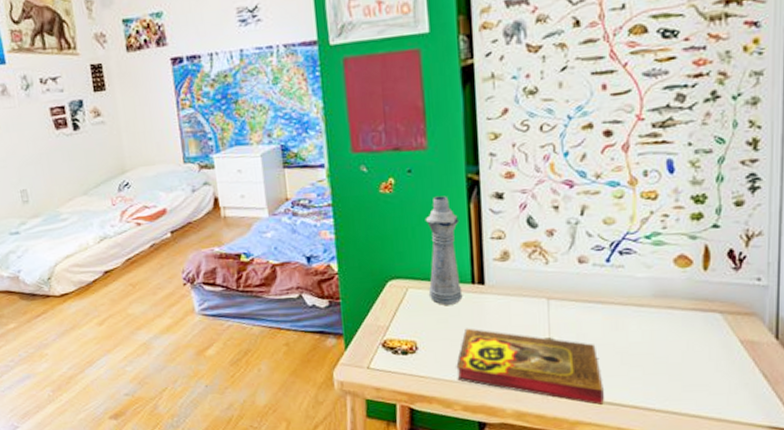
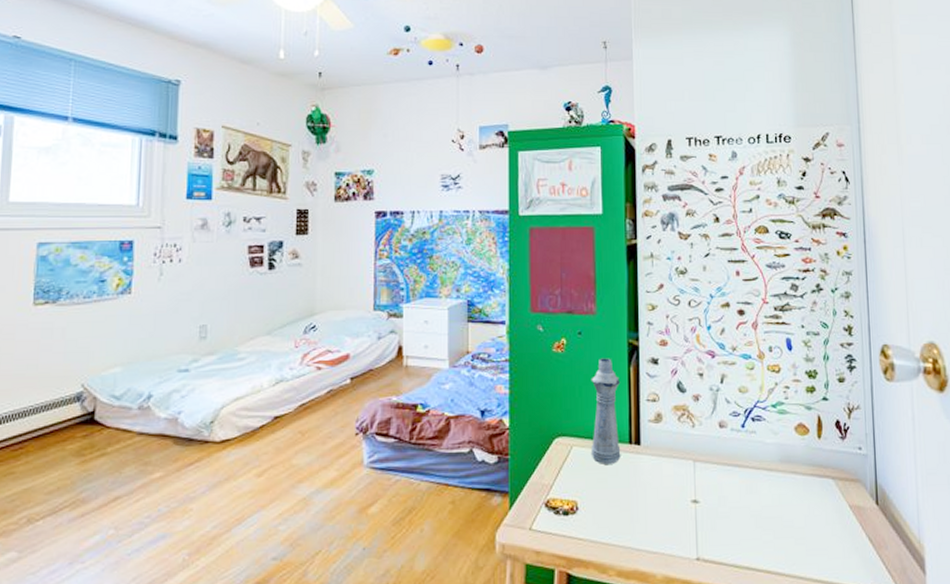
book: present [456,328,604,405] -> none [613,488,742,569]

